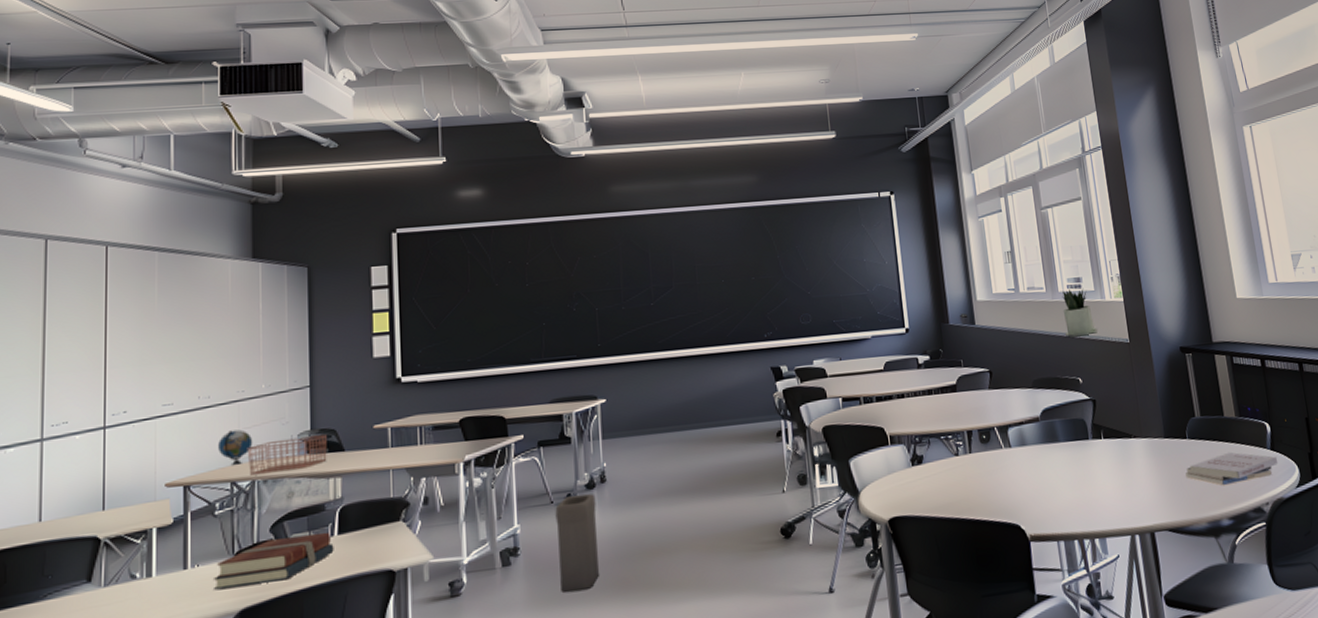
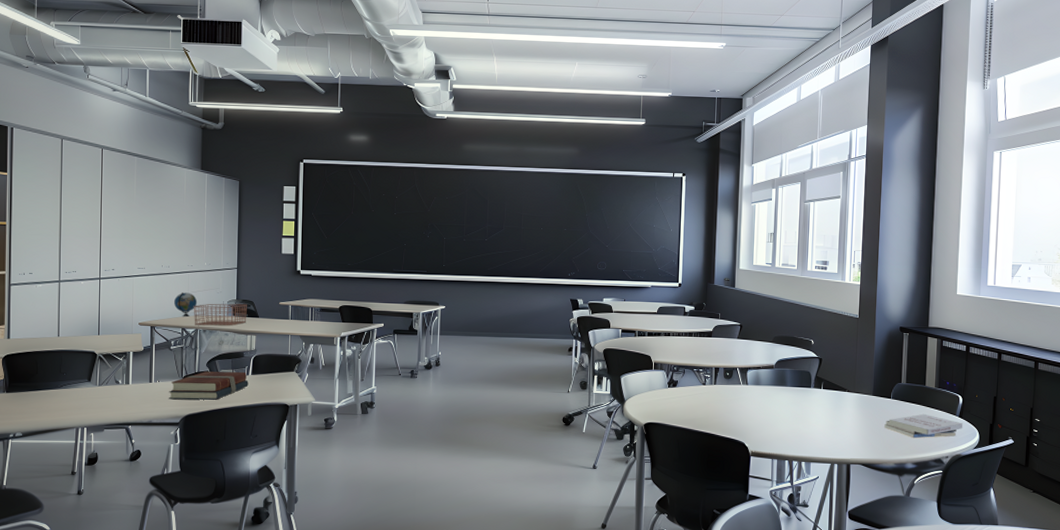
trash bin: present [555,494,599,593] -> none [401,372,431,439]
planter: present [1062,287,1097,337] -> none [806,269,834,308]

